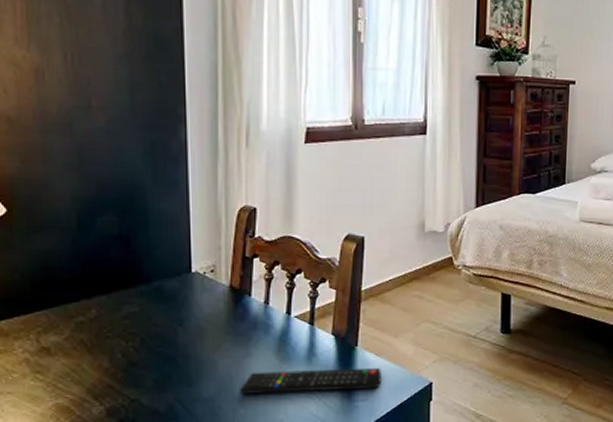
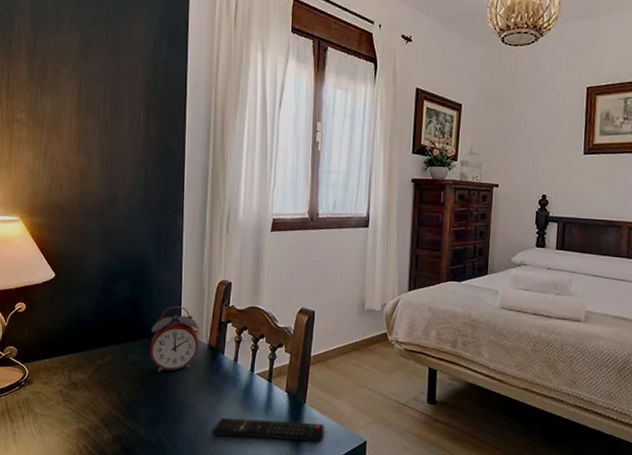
alarm clock: none [150,241,217,325] -> present [150,306,199,373]

